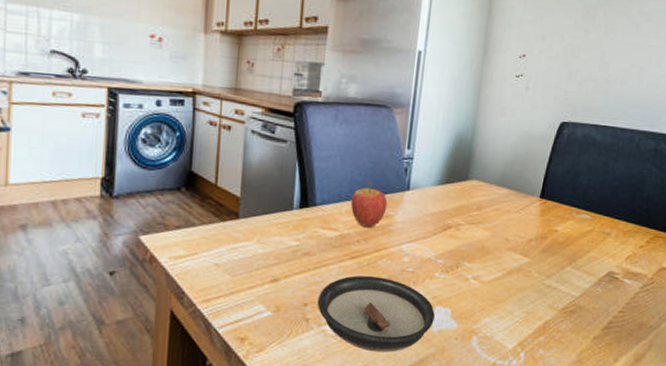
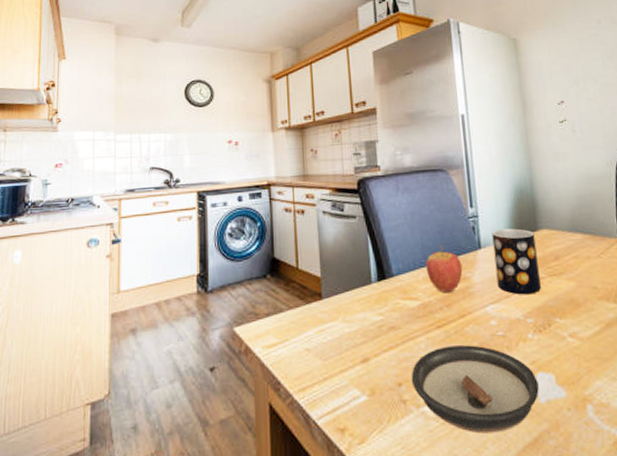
mug: none [417,174,464,238] -> present [492,228,541,295]

